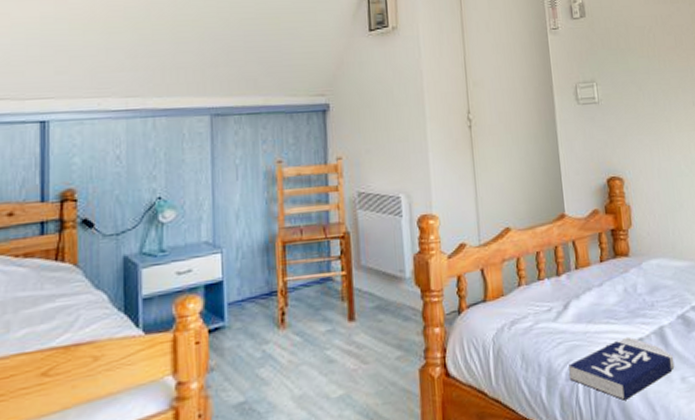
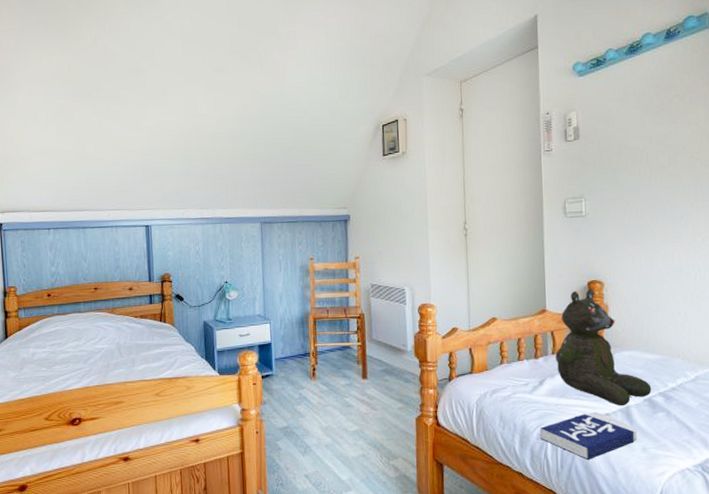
teddy bear: none [579,187,684,328] -> present [556,289,652,407]

